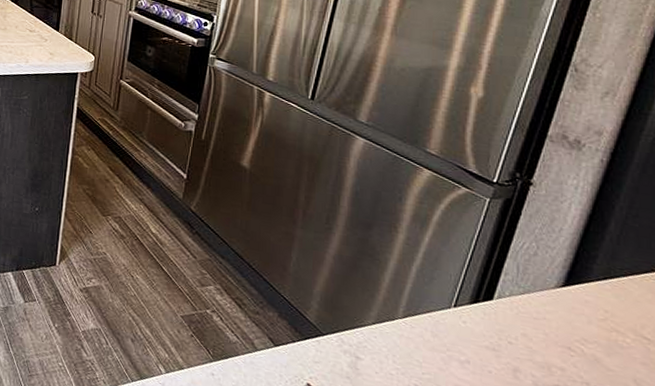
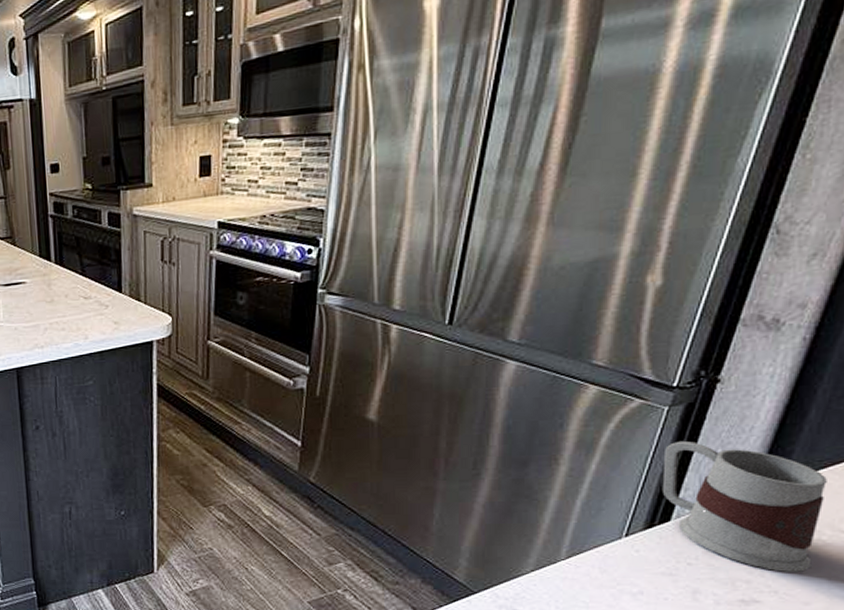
mug: none [485,230,628,369] -> present [662,440,827,572]

